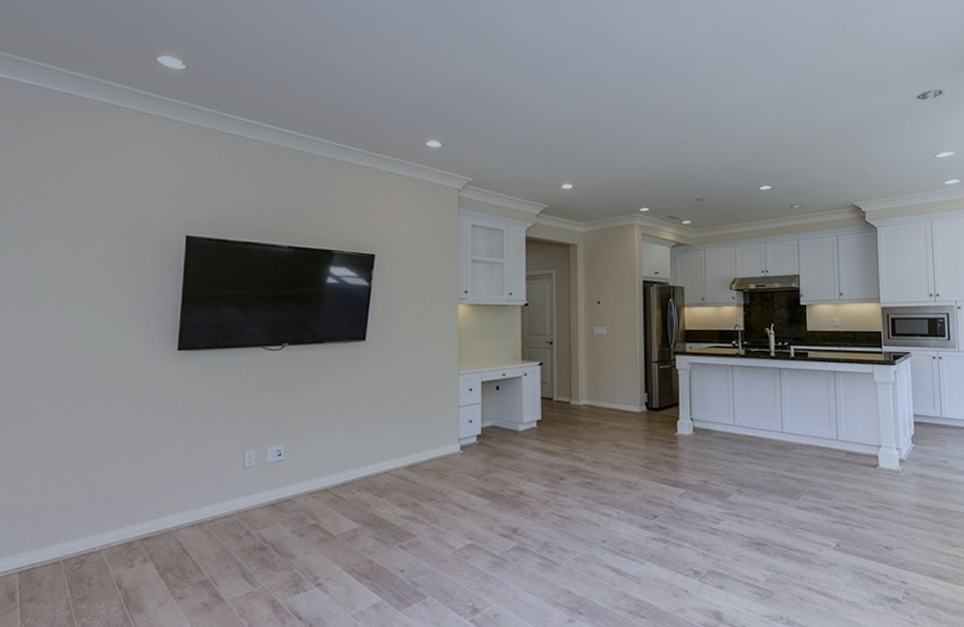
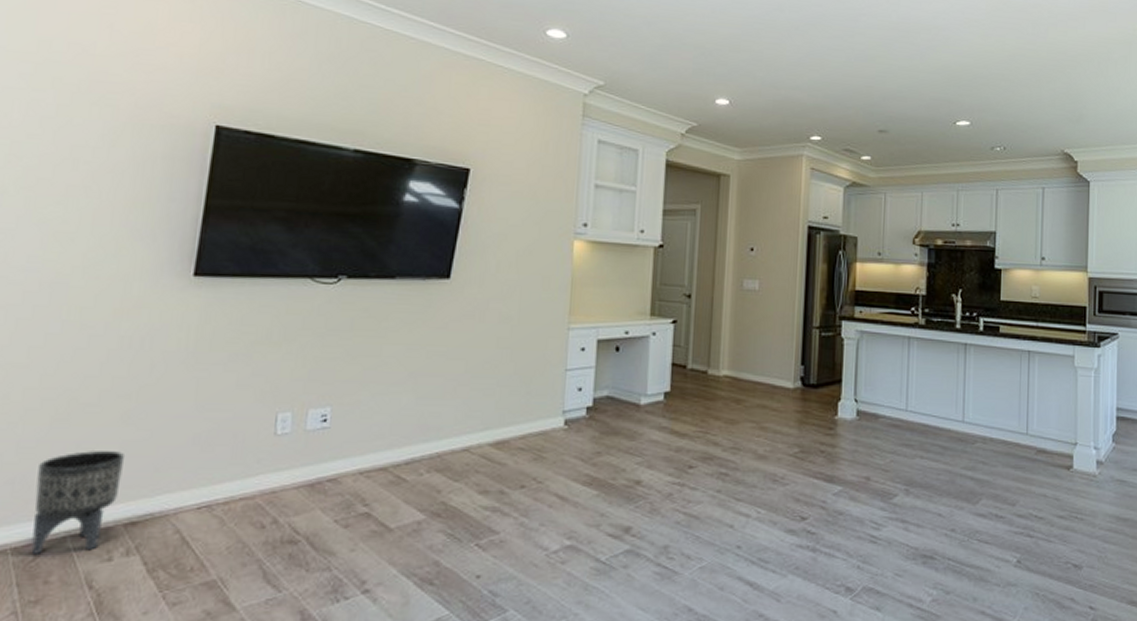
planter: none [77,485,138,564] -> present [31,451,126,554]

